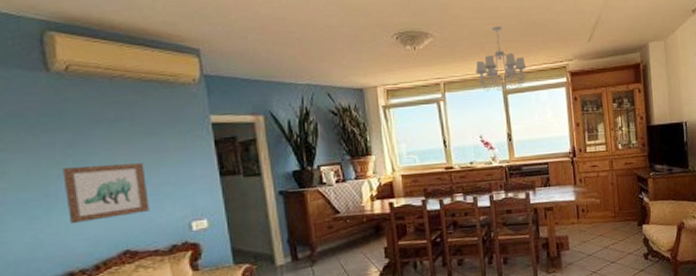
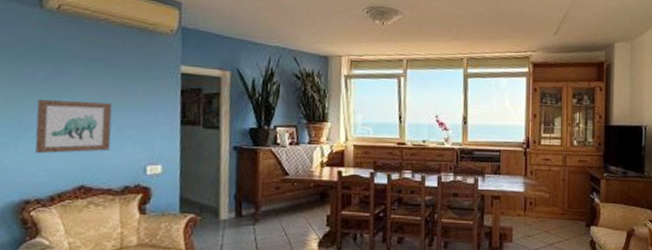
chandelier: present [473,26,529,92] -> none [436,11,491,76]

